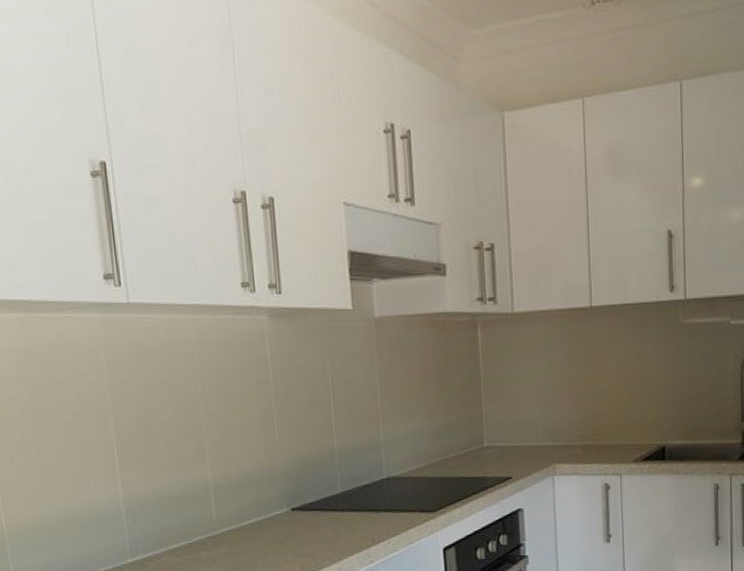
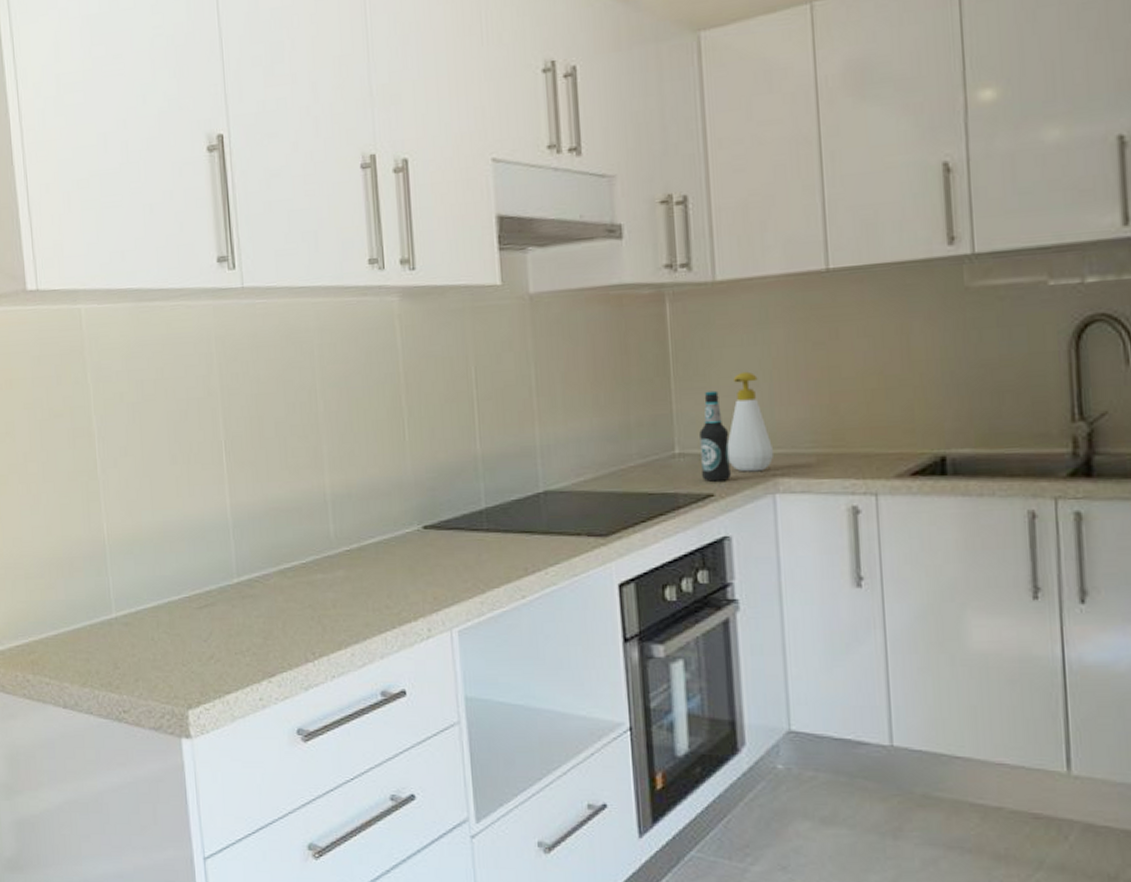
bottle: none [502,398,524,468] -> present [699,390,732,482]
soap bottle: none [521,383,554,460] -> present [727,371,775,472]

